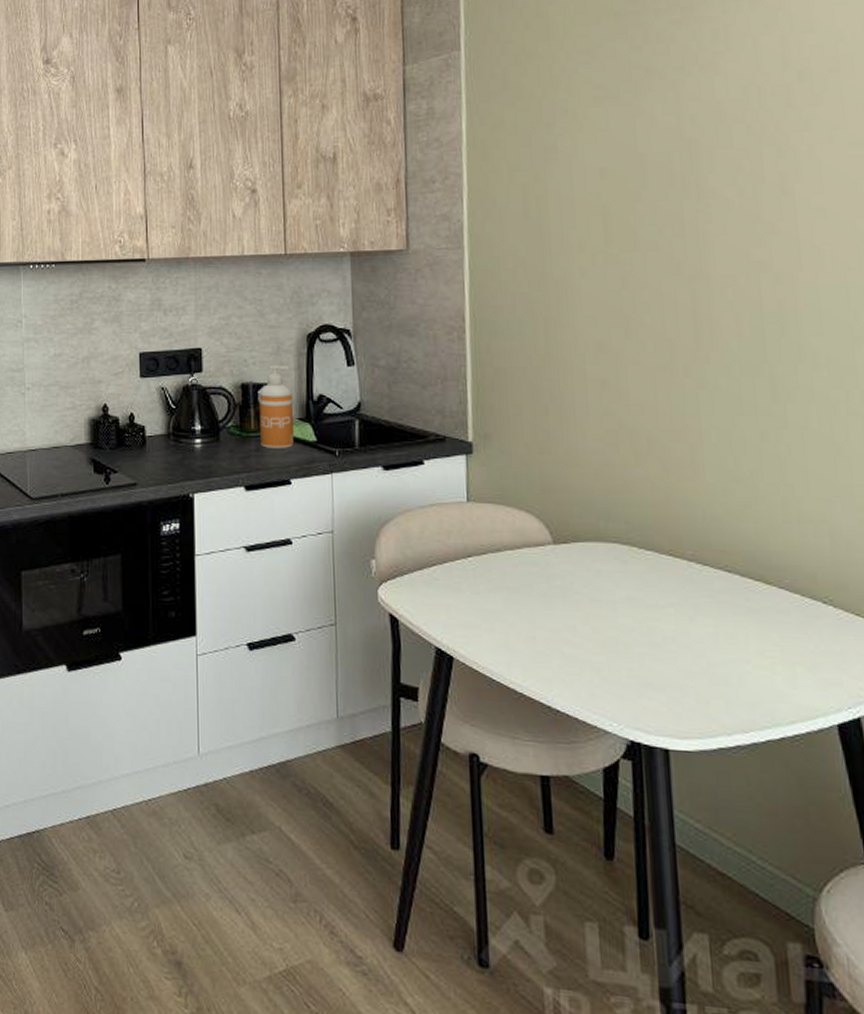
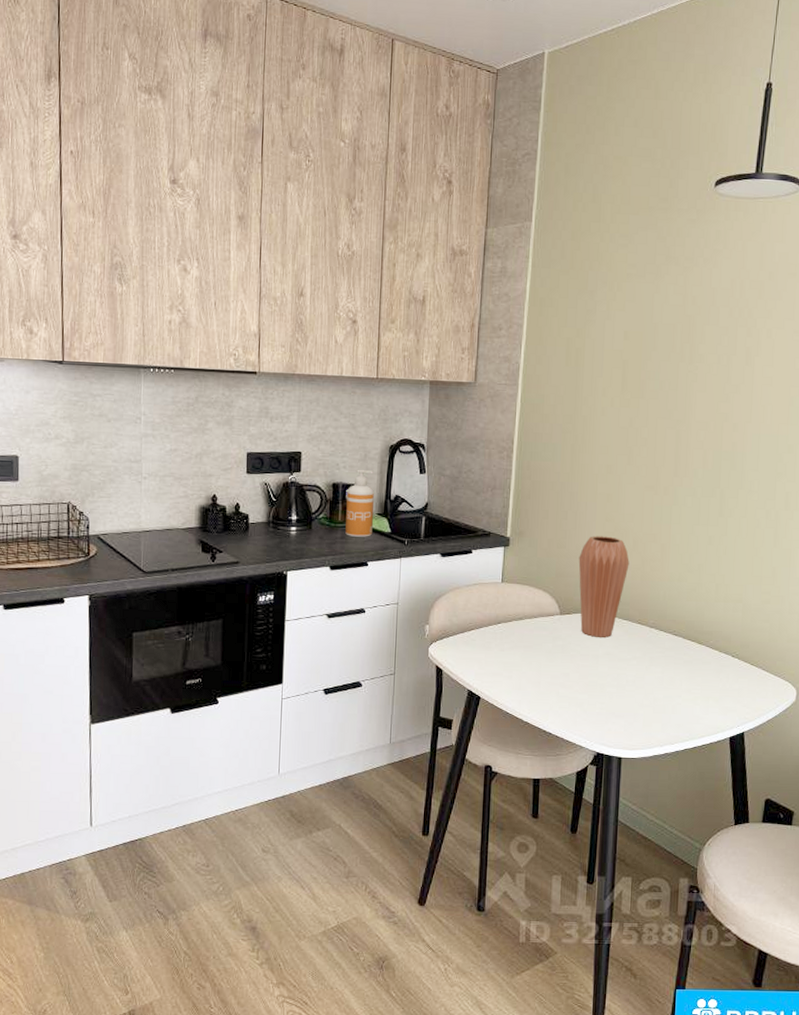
vase: none [571,436,646,577] -> present [578,536,630,638]

